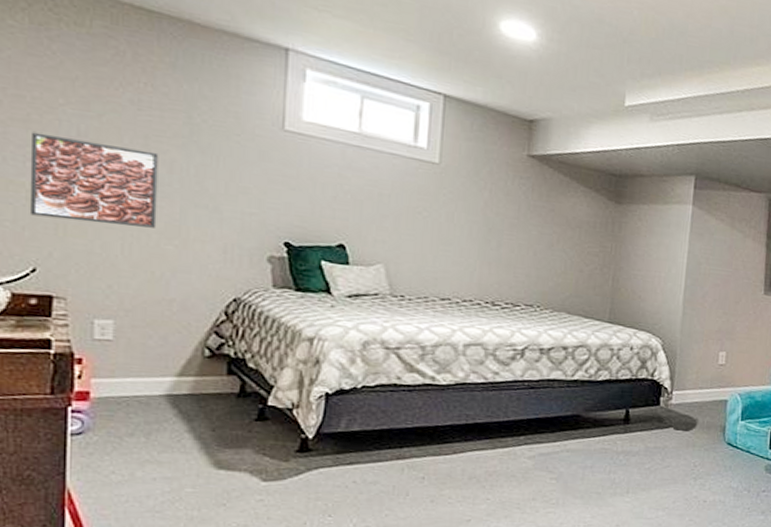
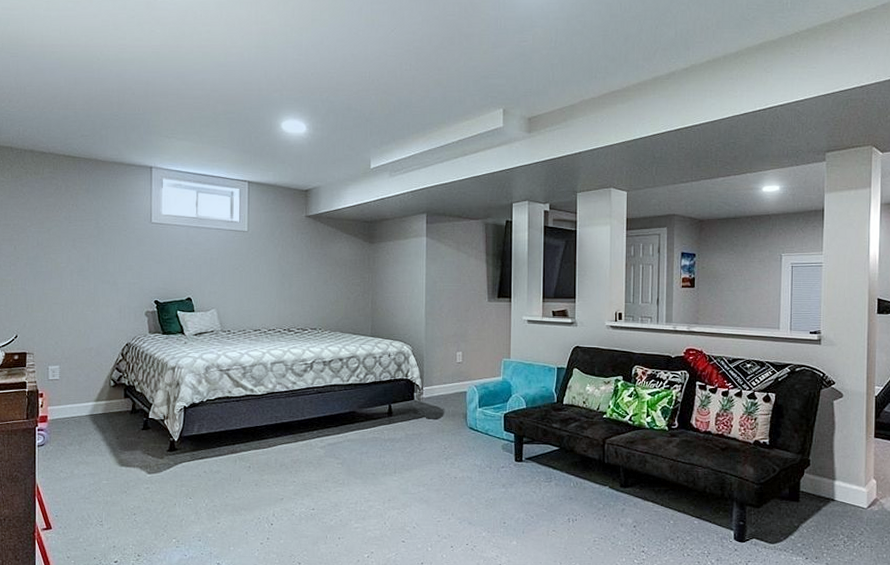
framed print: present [29,132,159,228] -> none [13,246,81,301]

